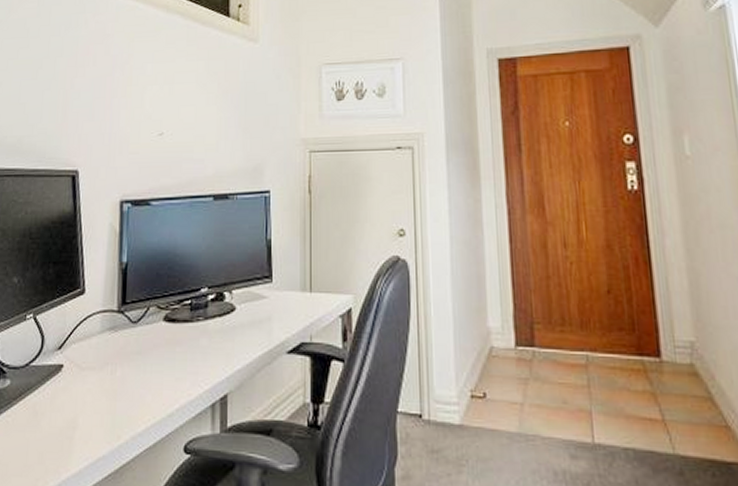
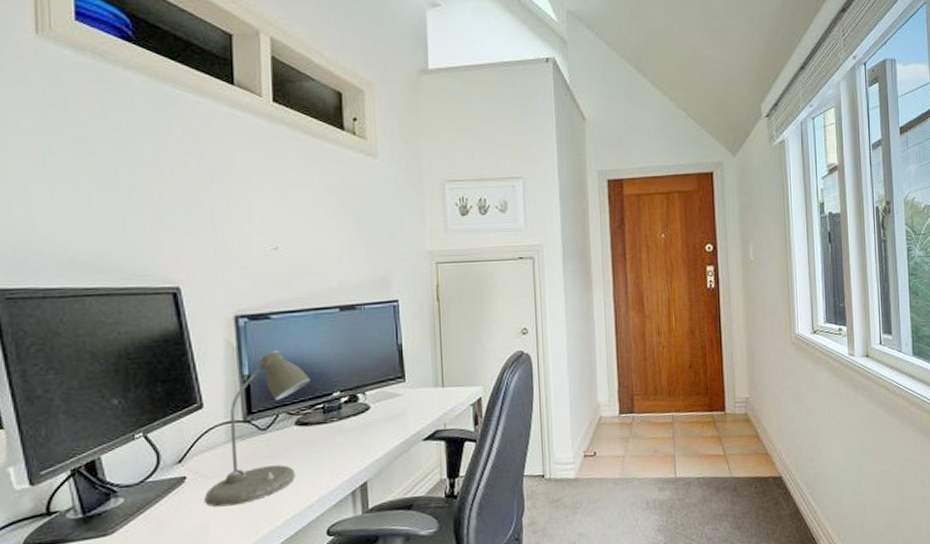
desk lamp: none [76,239,182,403] -> present [205,351,311,507]

